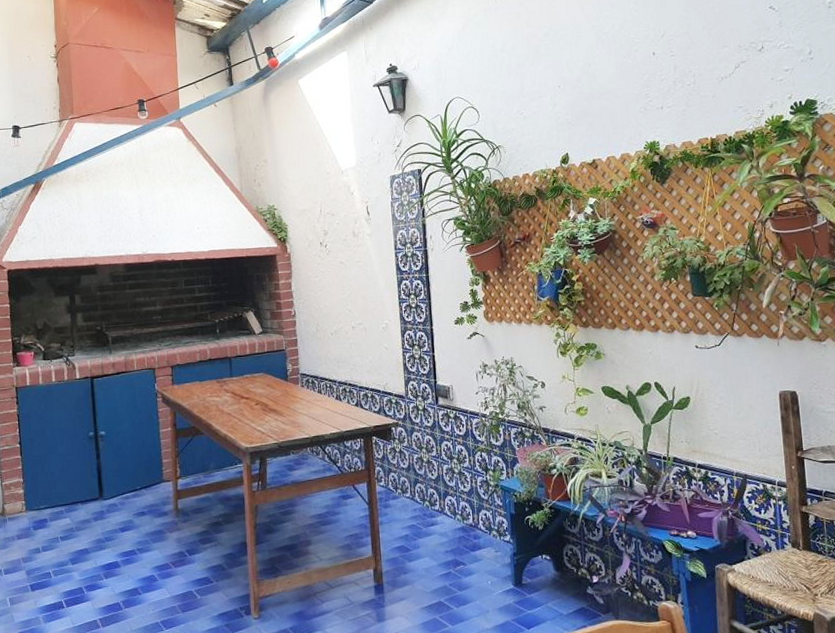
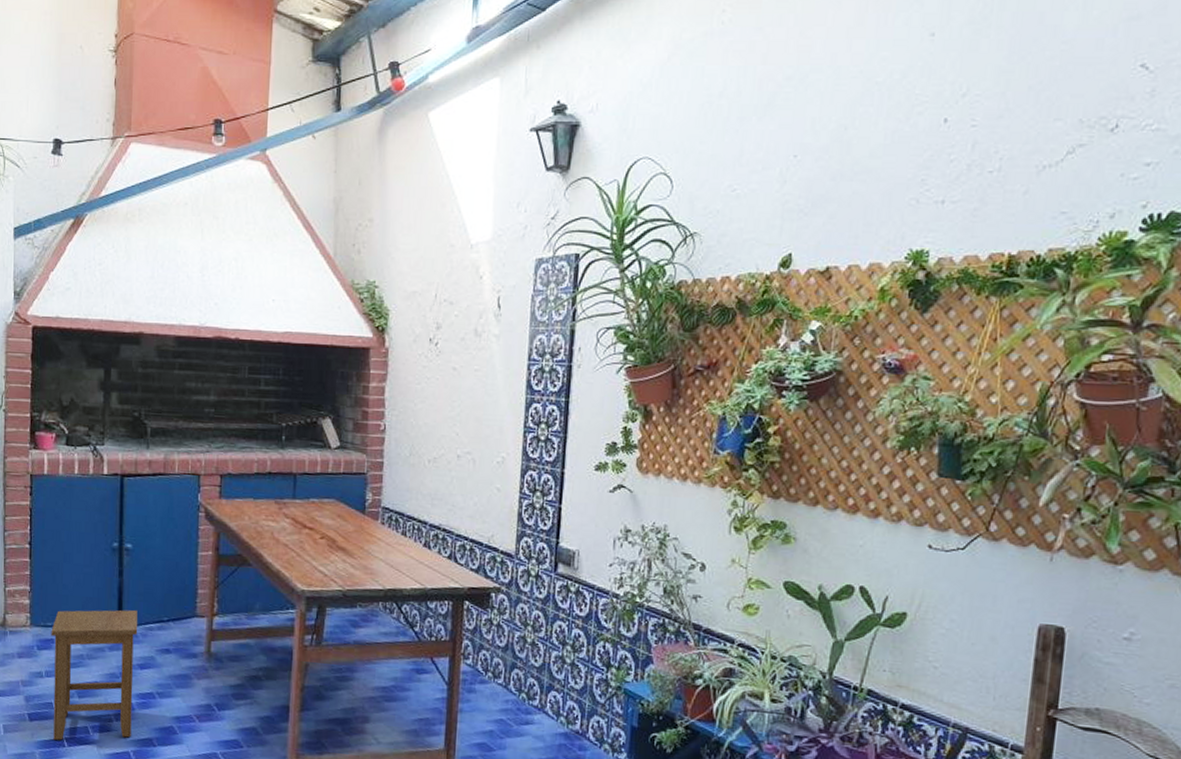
stool: none [44,484,119,603] -> present [51,609,138,740]

